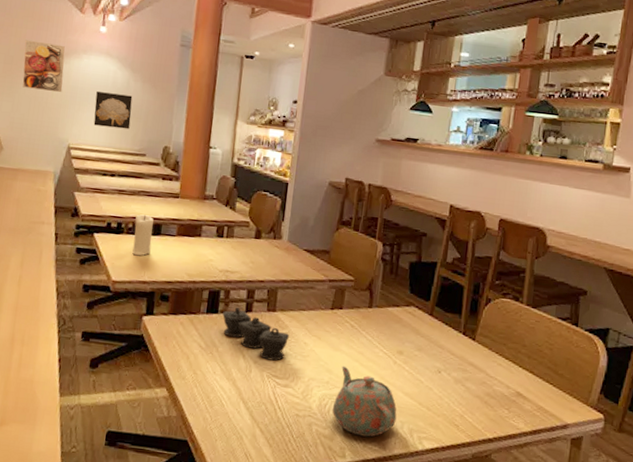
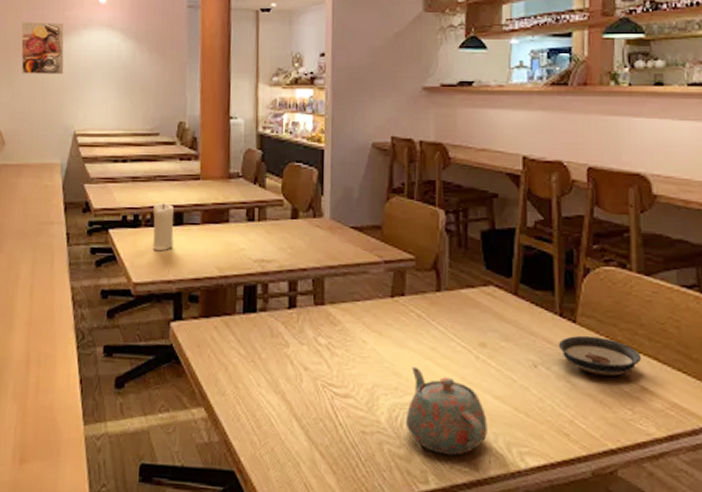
wall art: present [93,91,133,130] -> none [99,69,140,107]
sugar bowl: present [222,308,290,361] -> none [261,304,344,366]
saucer: none [459,350,521,383] -> present [558,335,642,376]

